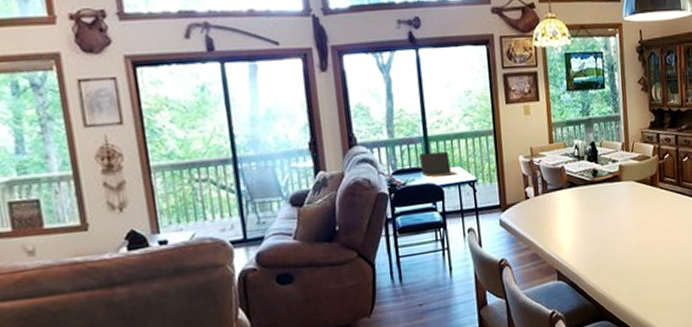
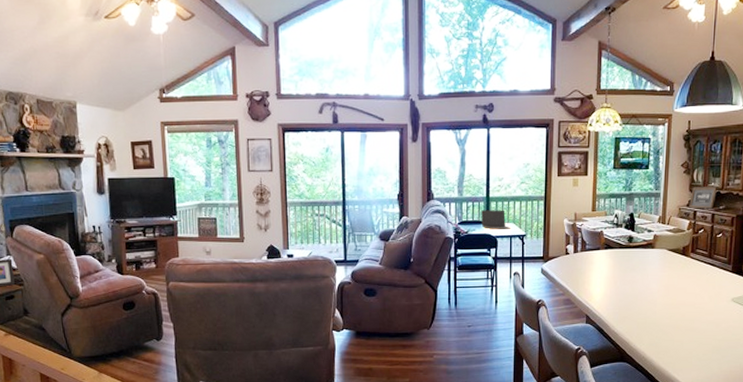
picture frame: none [651,104,678,131] -> present [689,186,718,209]

